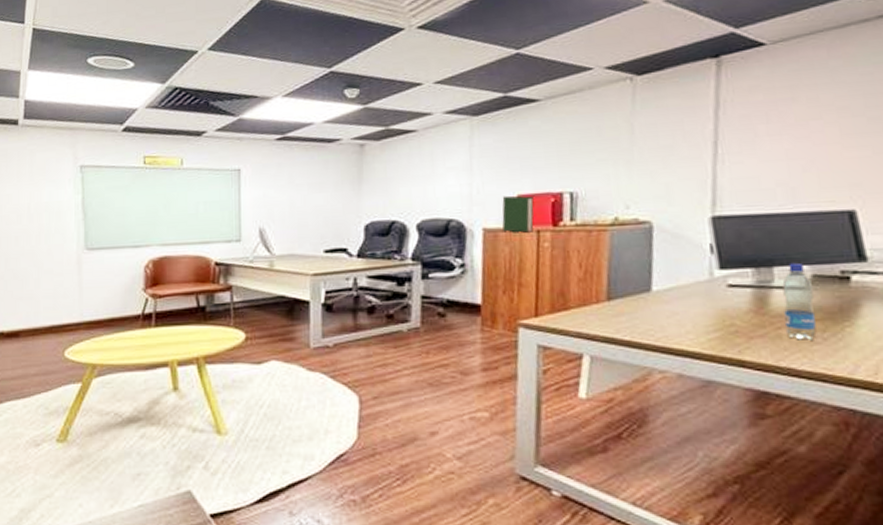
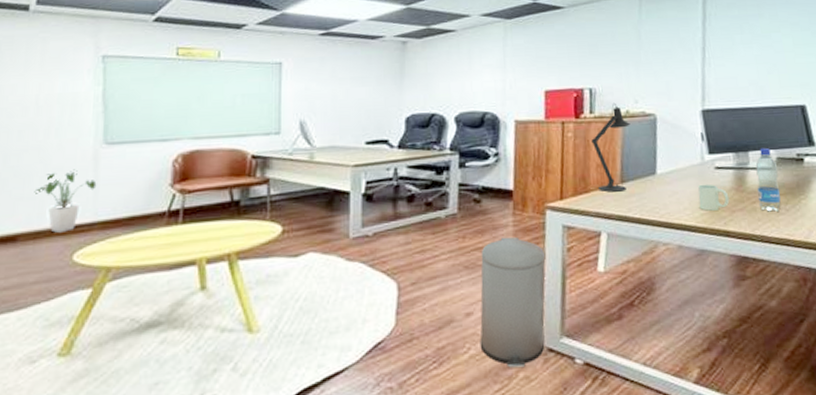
house plant: none [31,273,81,331] -> present [34,169,97,233]
pedal bin: none [445,354,518,495] -> present [480,237,546,369]
binder: present [502,195,534,233] -> none [531,91,559,124]
desk lamp: none [572,208,620,310] -> present [591,102,630,193]
mug: none [704,304,746,336] -> present [698,184,730,211]

